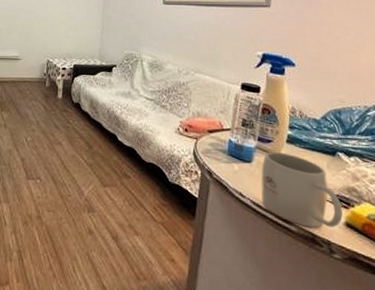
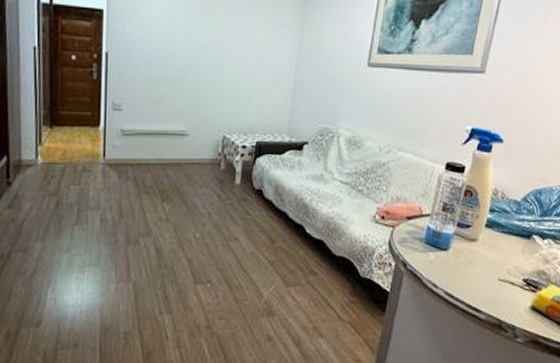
mug: present [260,152,343,228] -> none [453,238,530,314]

